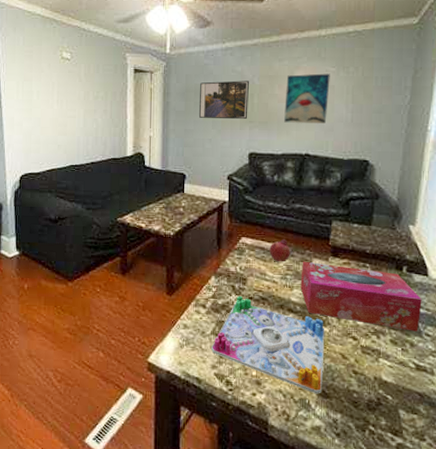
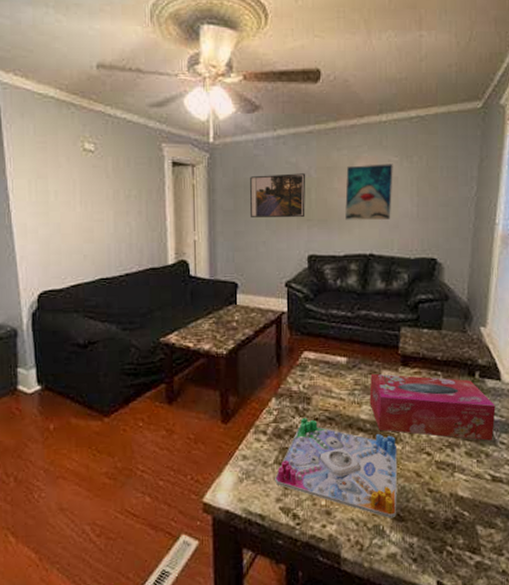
fruit: present [269,239,291,262] -> none [335,351,358,377]

